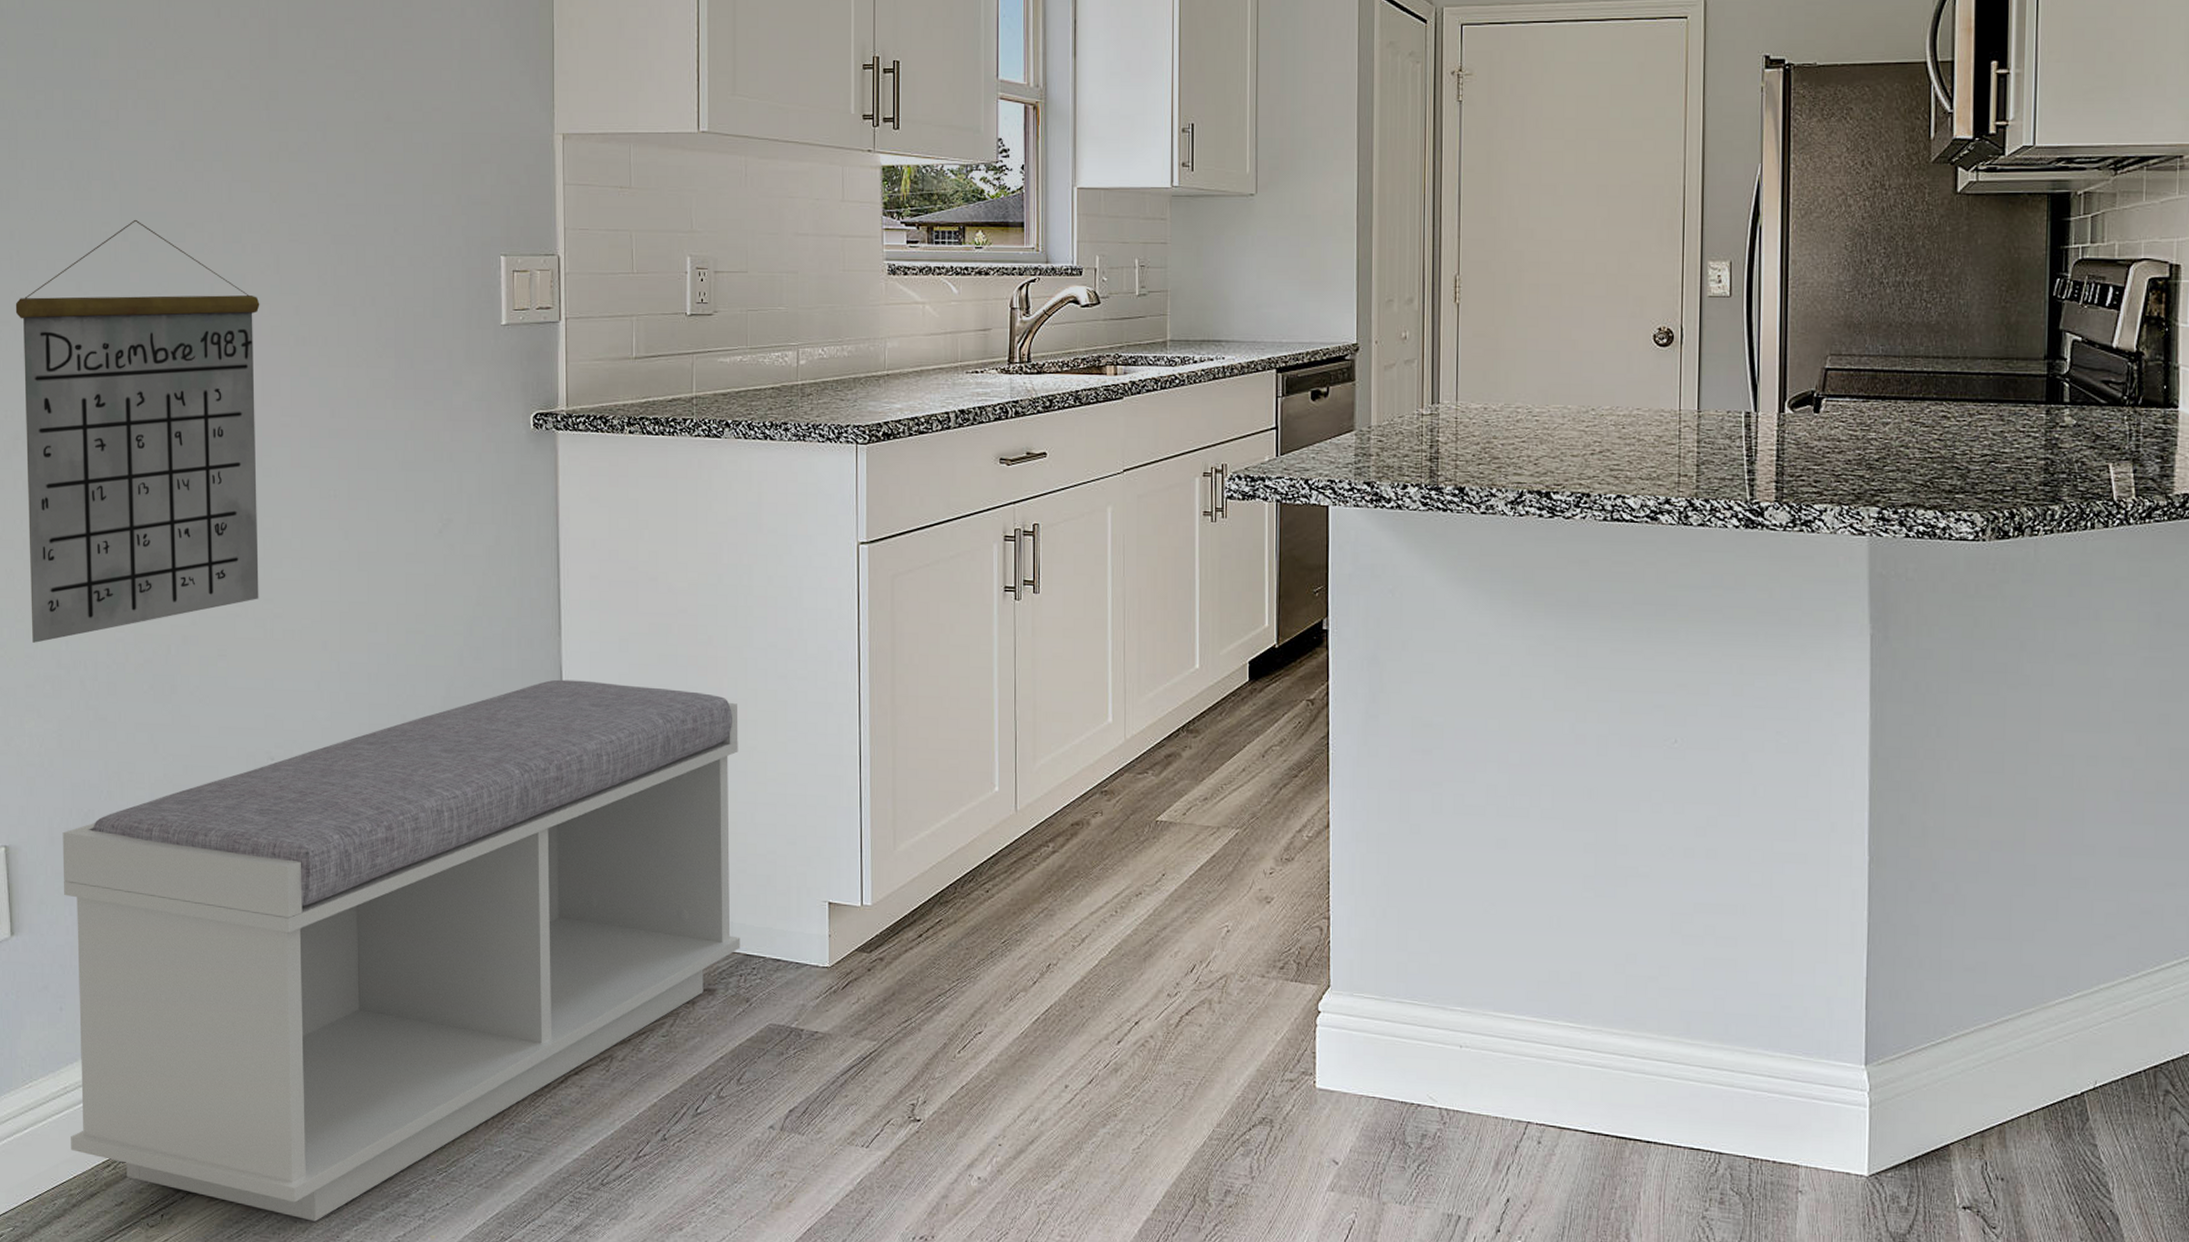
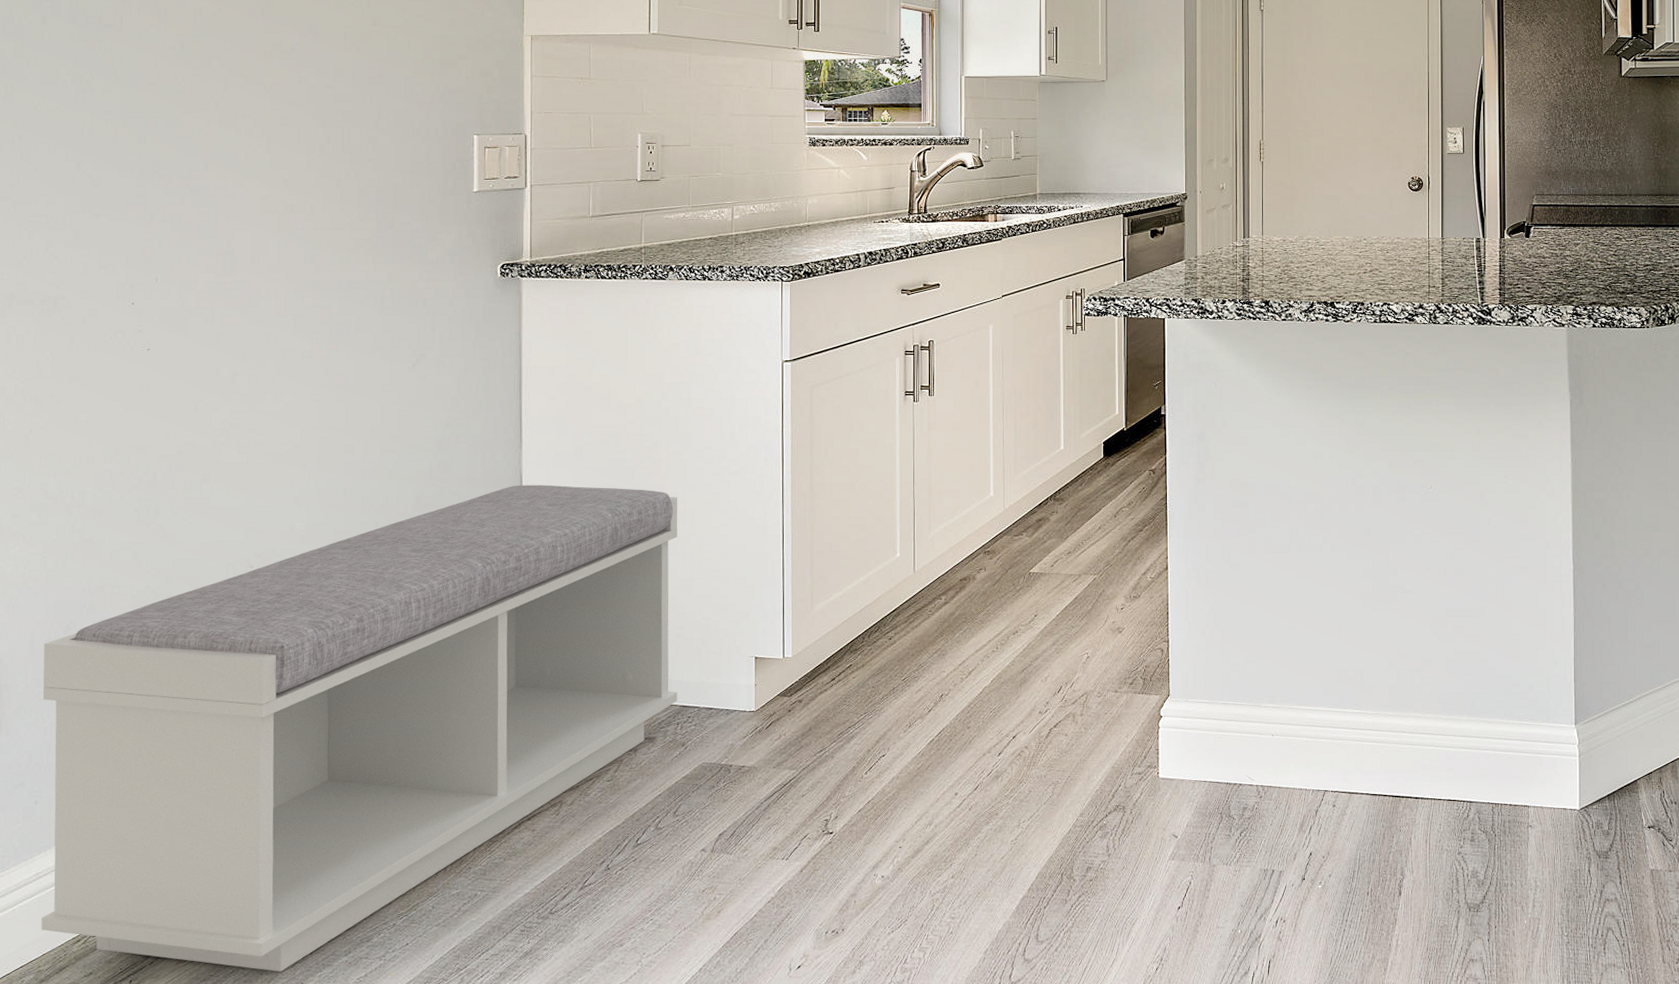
calendar: present [15,219,260,643] -> none [15,108,252,477]

